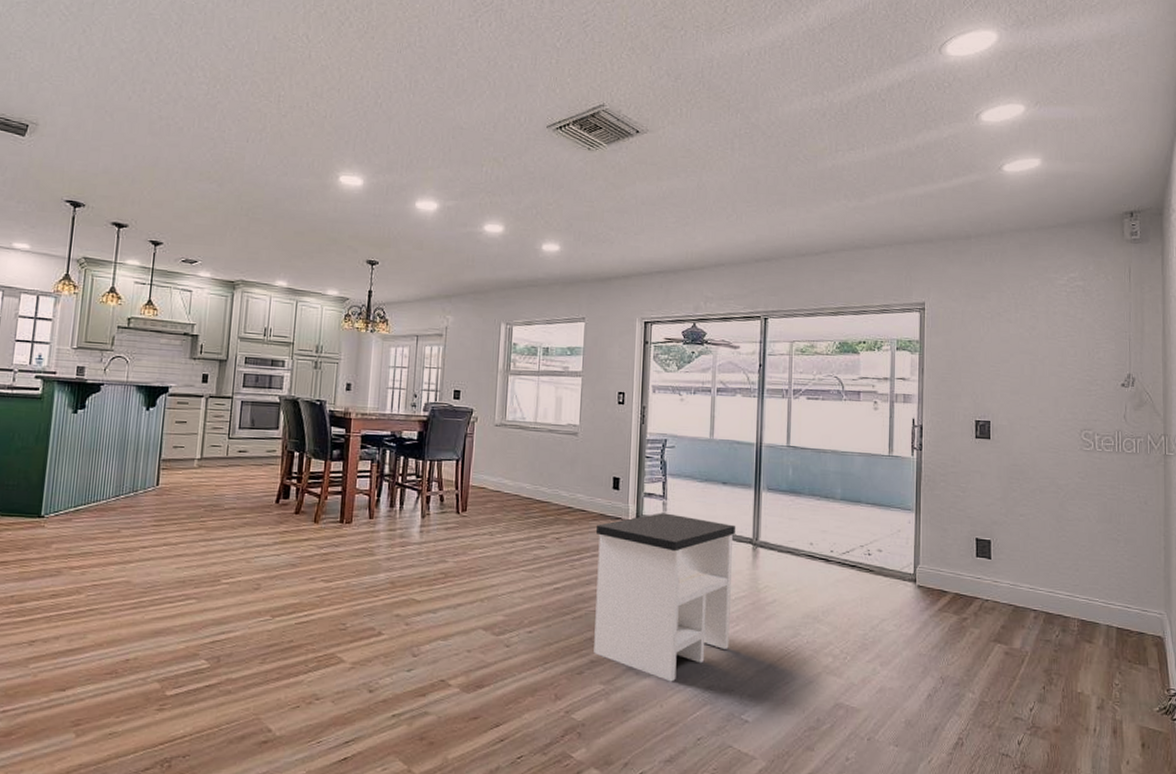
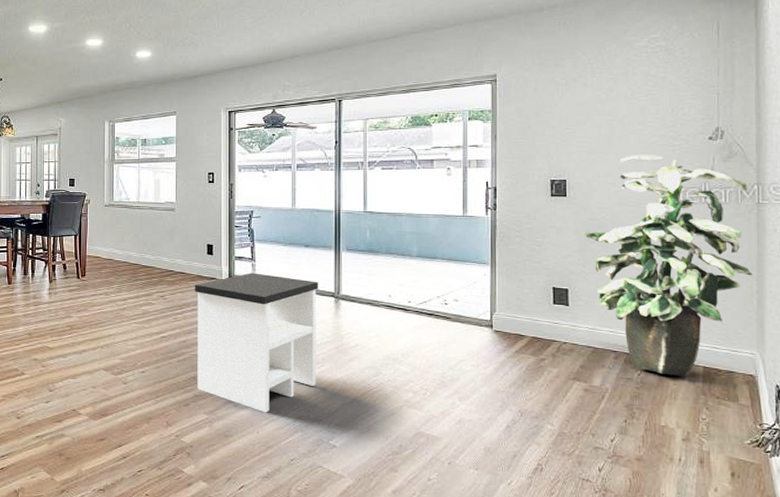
indoor plant: none [1003,398,1160,639] -> present [580,155,753,377]

